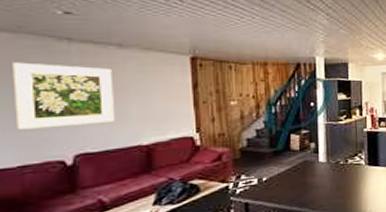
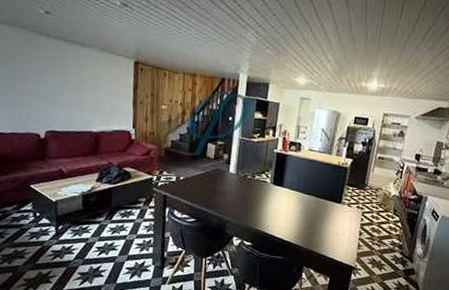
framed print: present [13,62,114,130] -> none [9,50,76,109]

